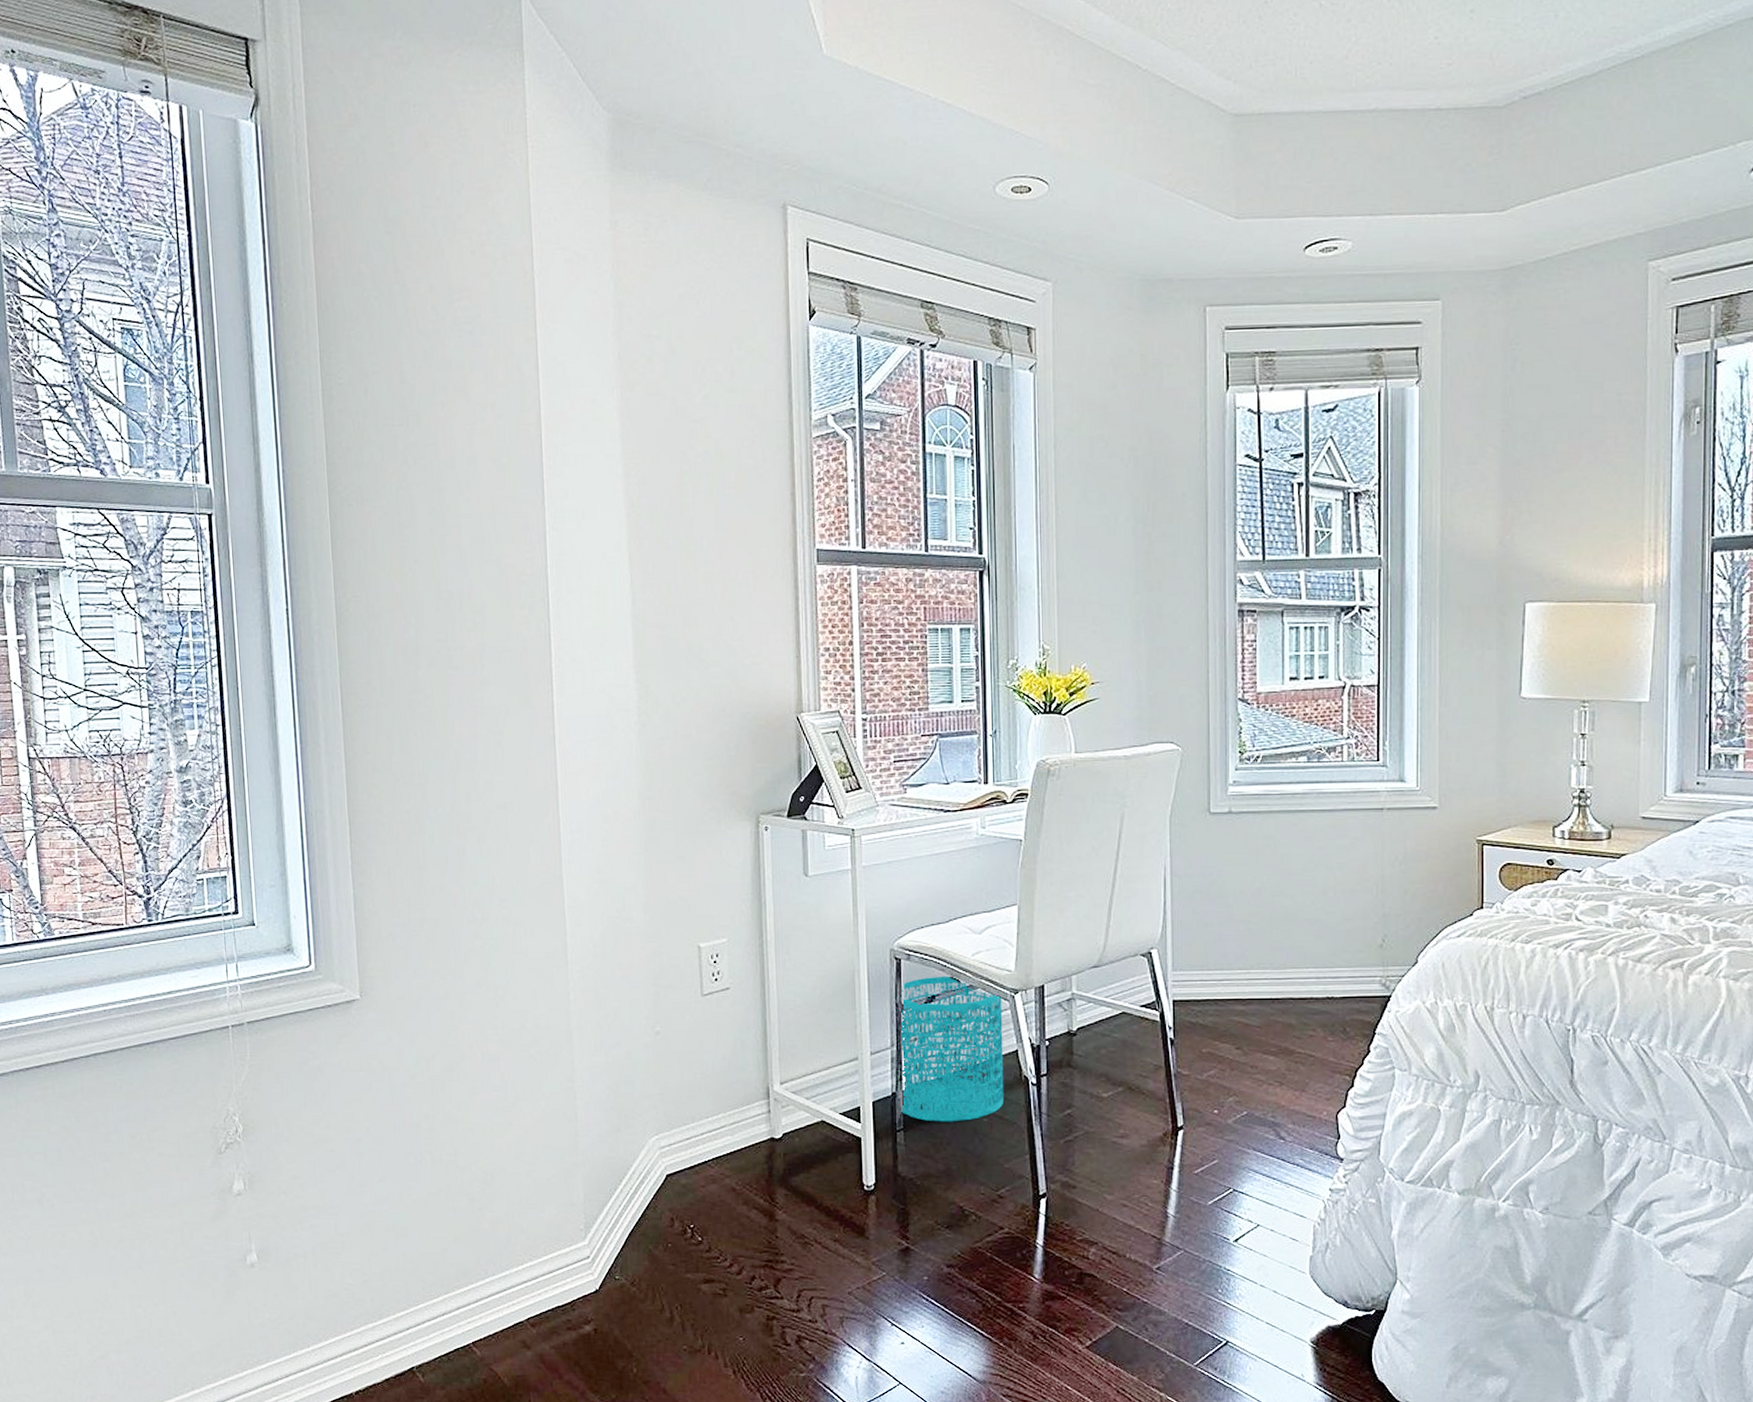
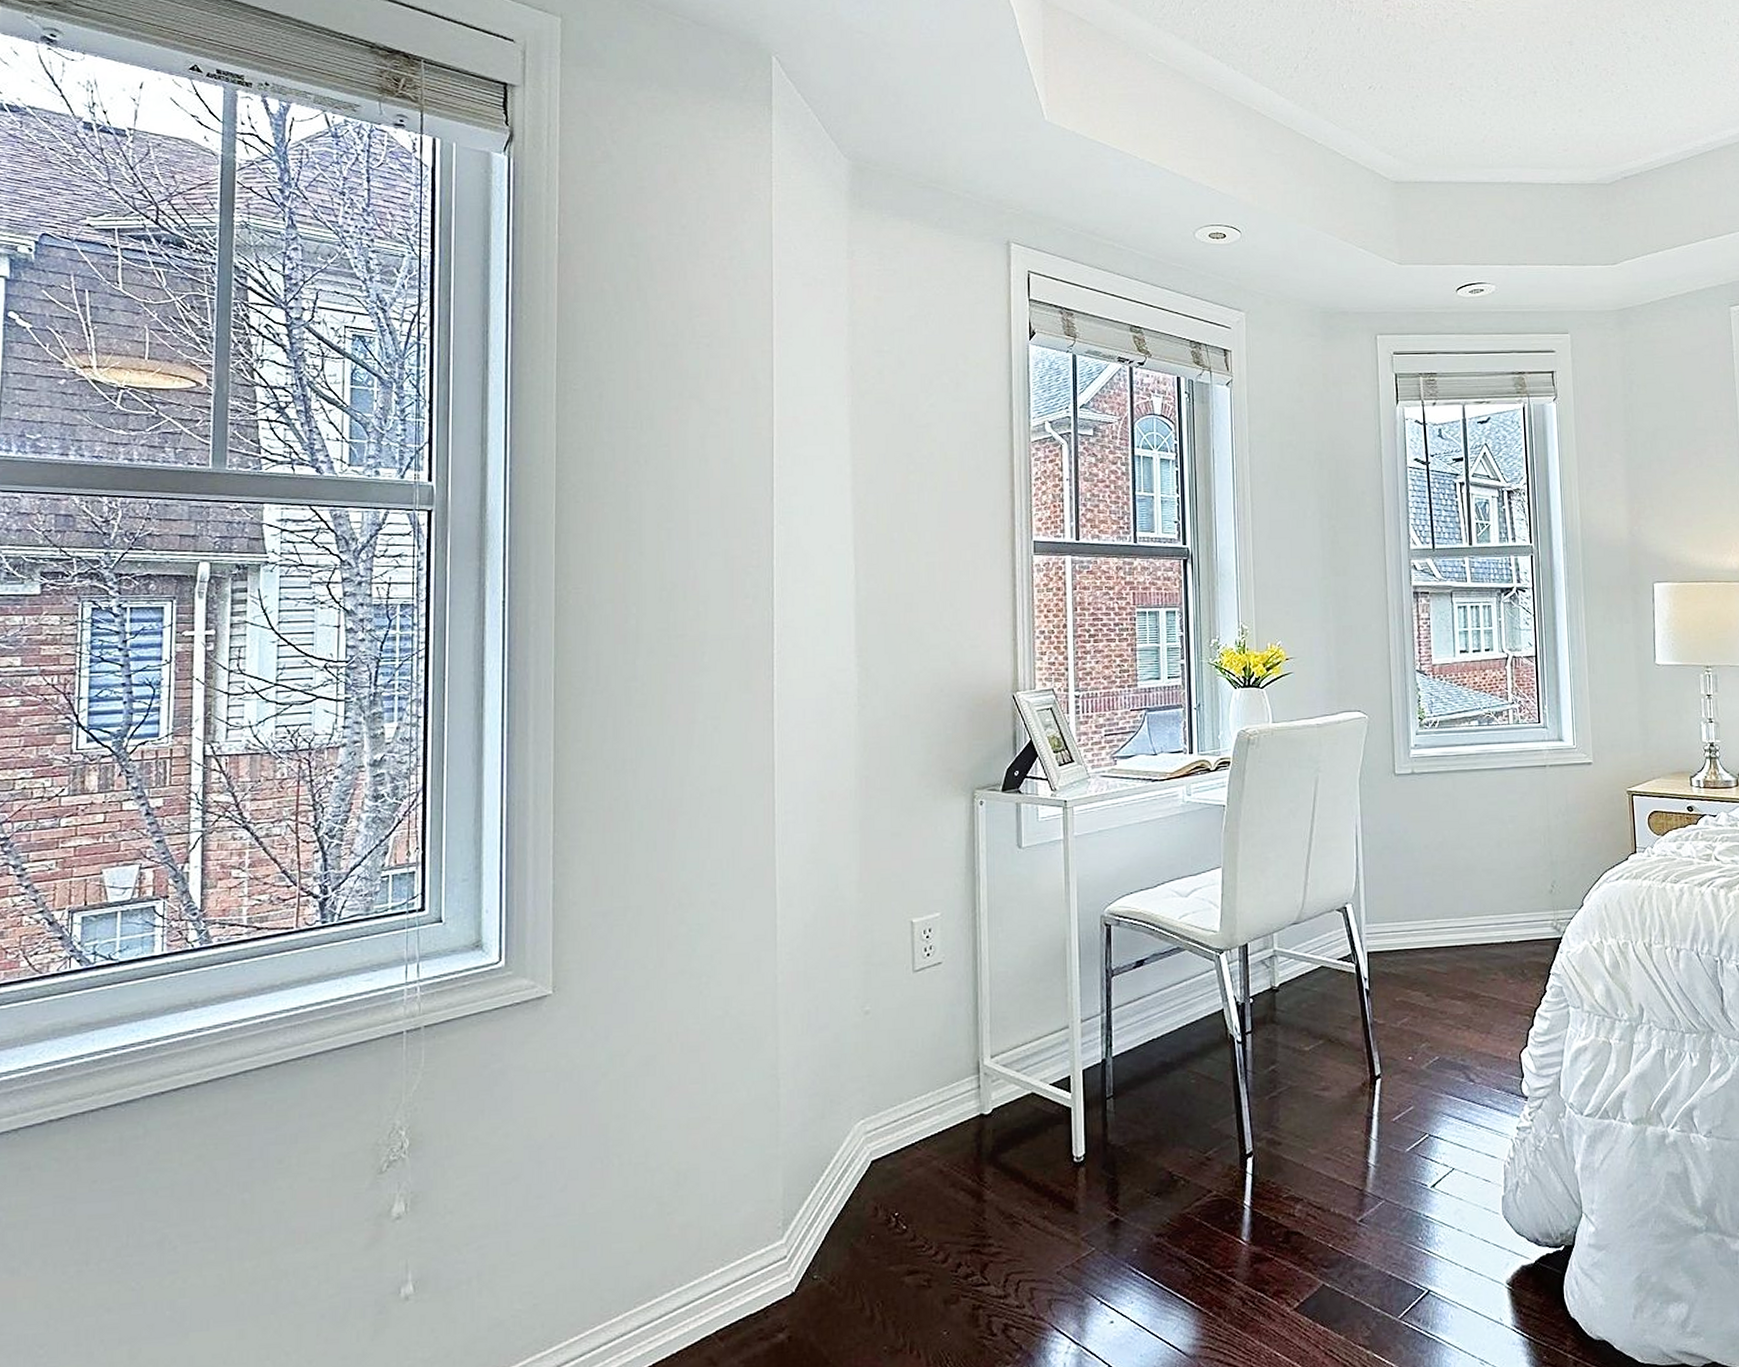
wastebasket: present [900,975,1004,1122] -> none [1110,939,1211,1086]

